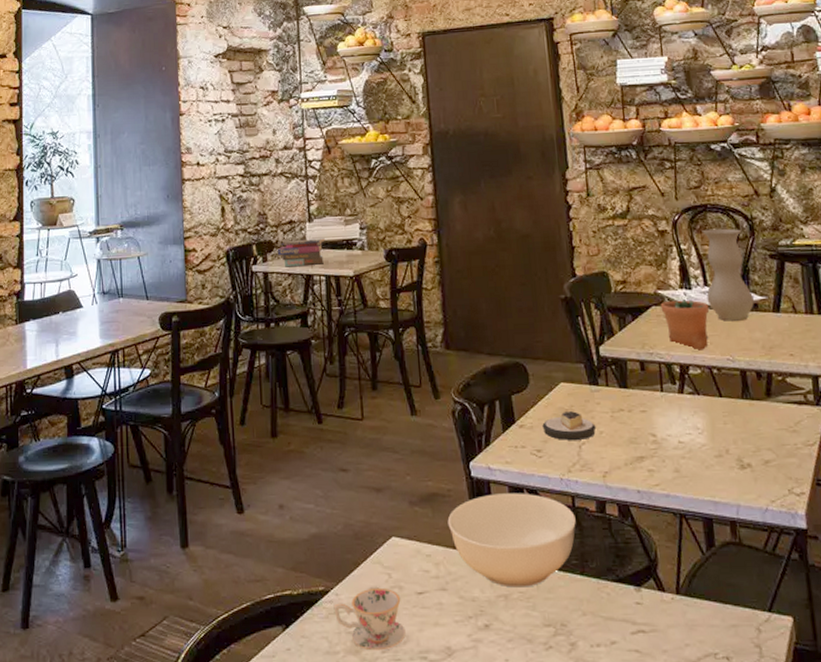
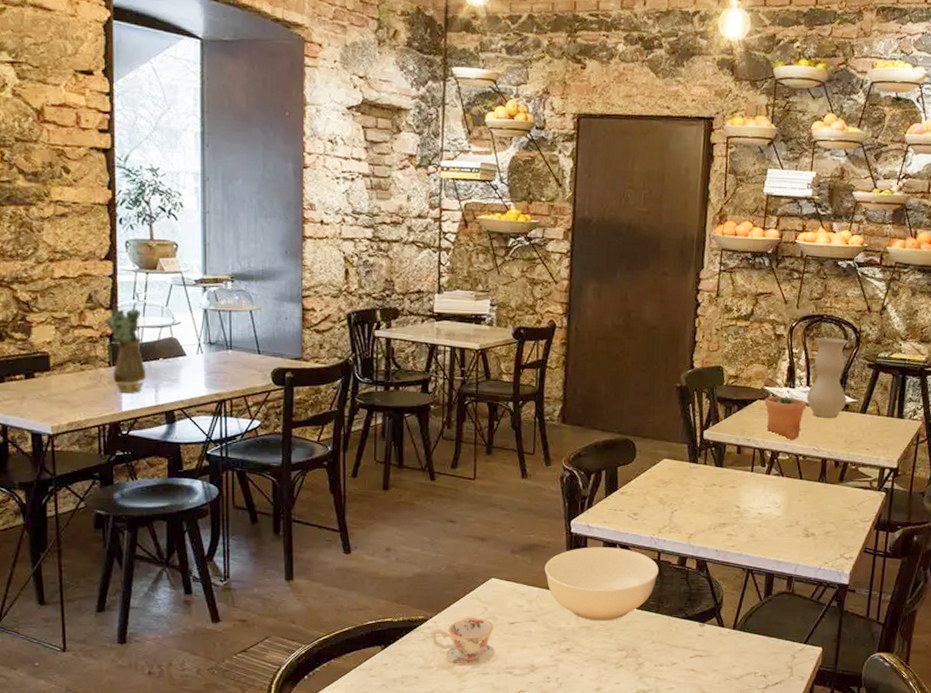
vase: none [12,263,49,350] -> present [104,304,147,393]
books: present [277,238,325,267] -> none [402,309,453,336]
cake slice: present [542,411,597,440] -> none [642,483,690,507]

